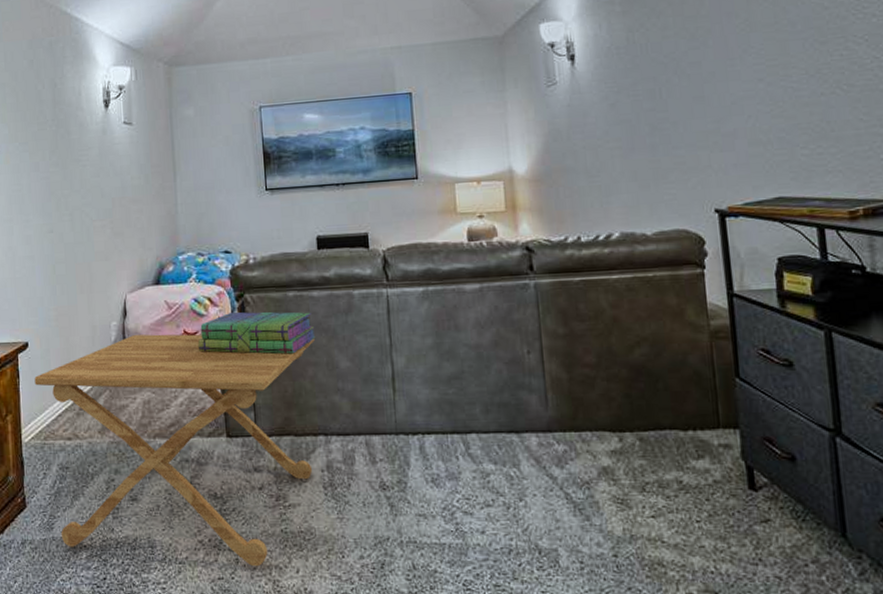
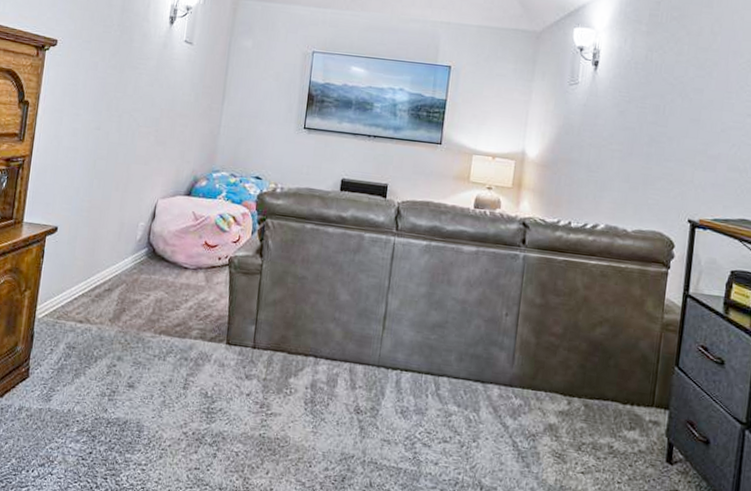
side table: present [34,334,315,567] -> none [56,237,322,464]
stack of books: present [197,311,316,354] -> none [215,232,325,280]

